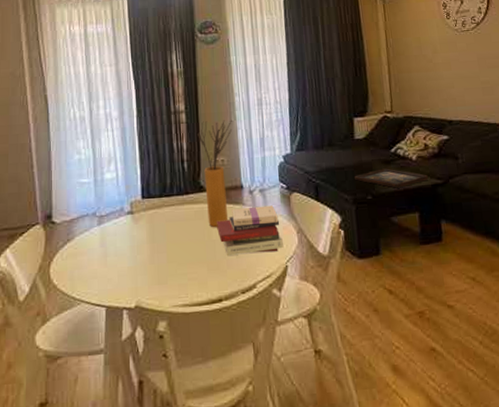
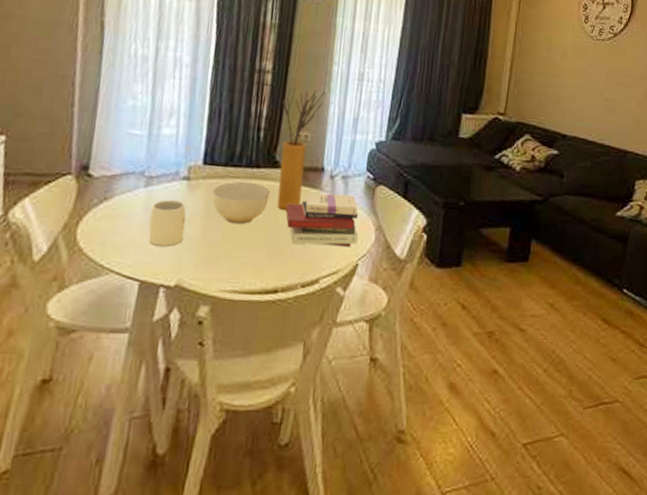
mug: none [106,233,136,274] -> present [148,200,187,246]
bowl: none [153,208,201,245] -> present [212,181,270,224]
decorative tray: present [355,168,429,188] -> none [450,174,529,199]

